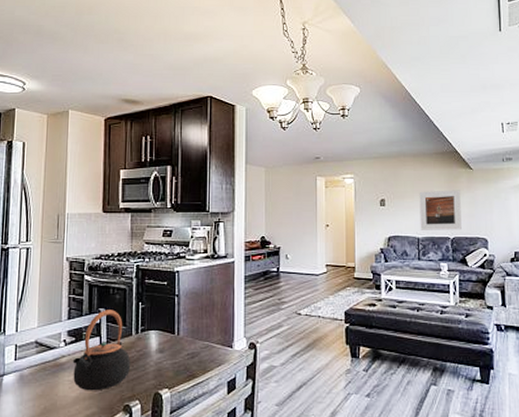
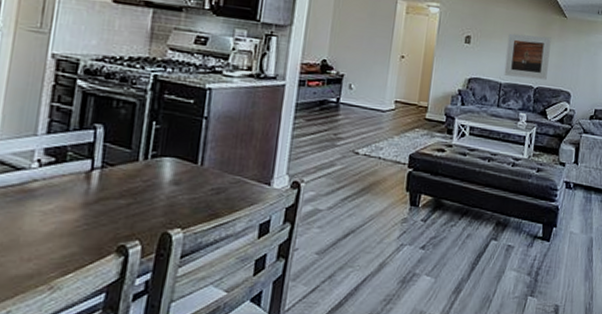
teapot: present [72,310,131,391] -> none [47,126,134,226]

